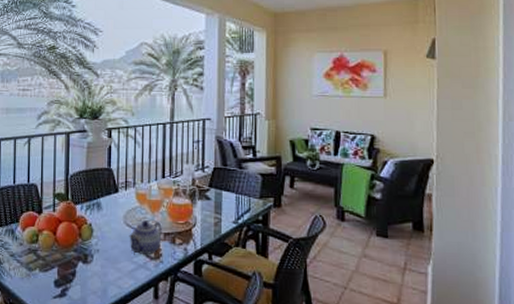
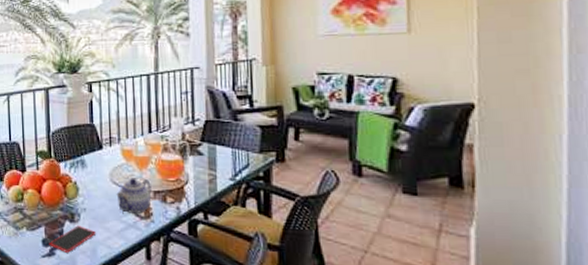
smartphone: none [61,266,108,293] -> present [49,225,97,253]

